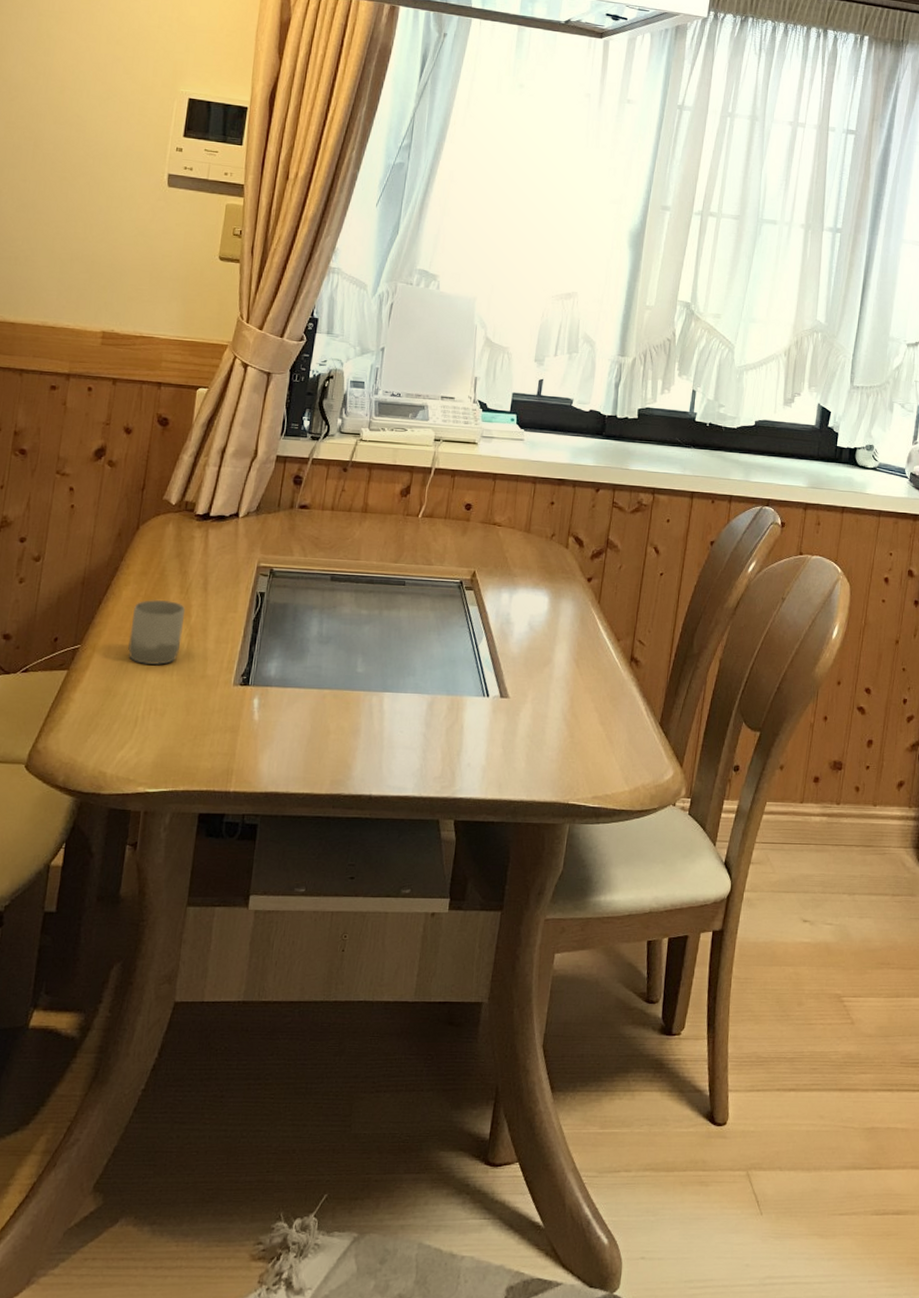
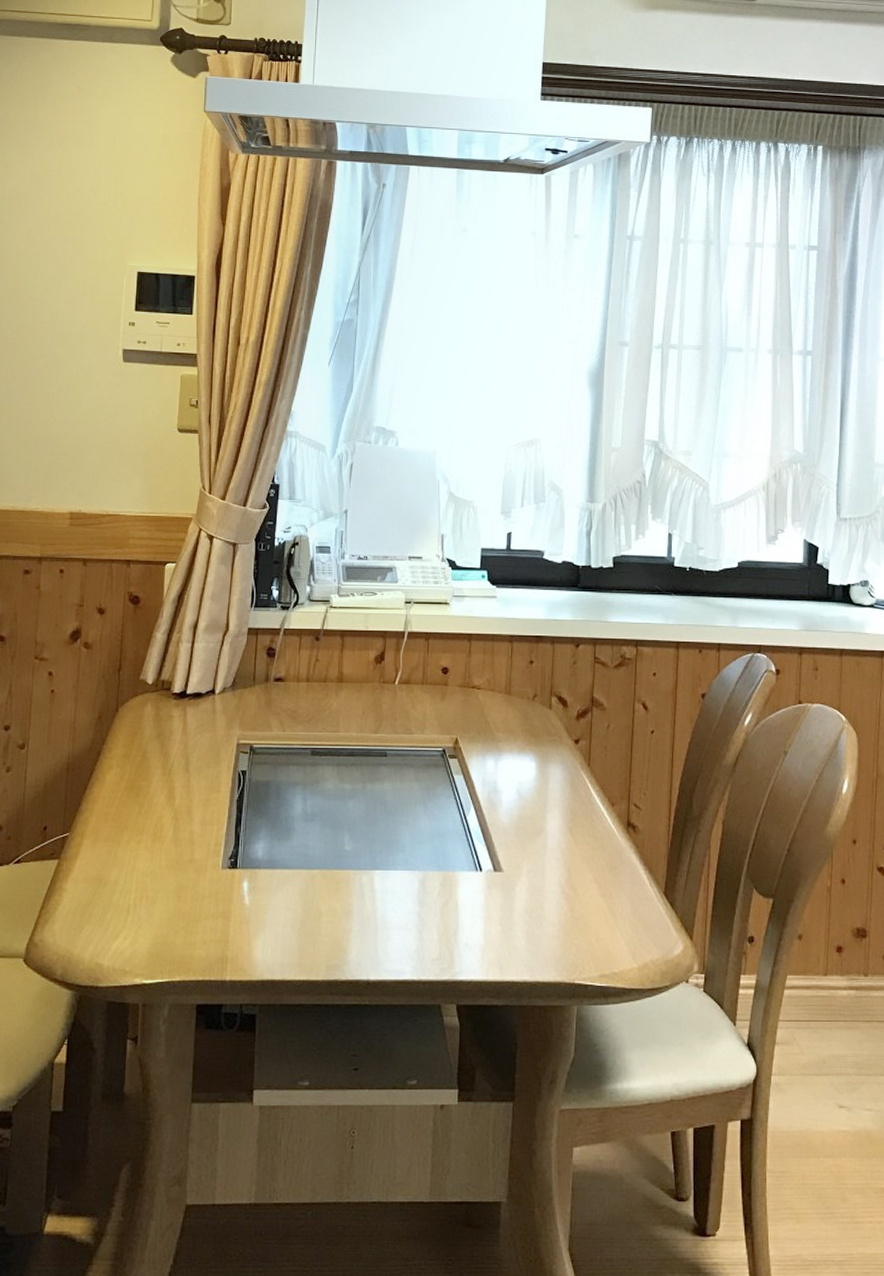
cup: present [128,599,186,666] -> none [116,782,169,851]

